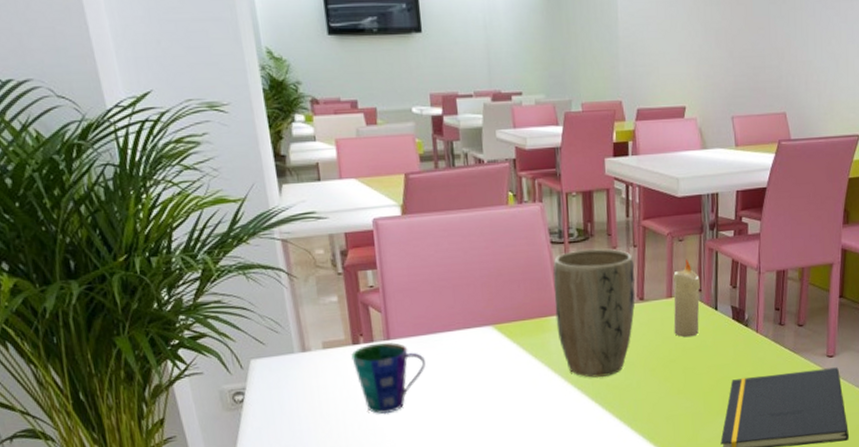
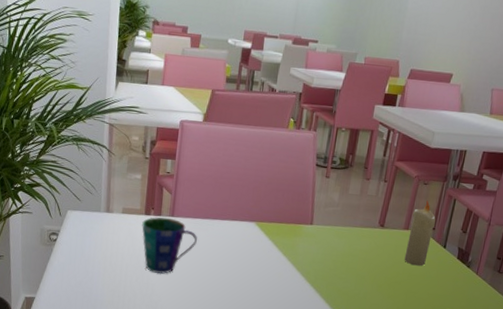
plant pot: present [553,248,635,378] -> none [306,175,382,283]

